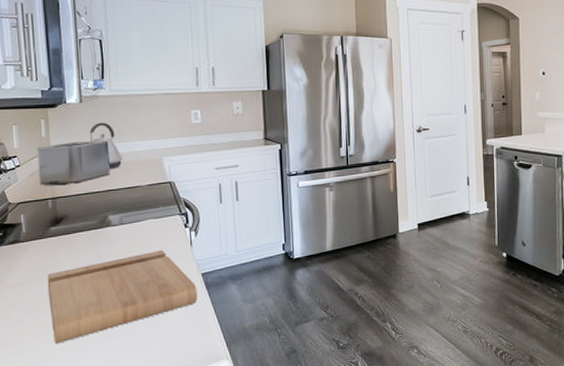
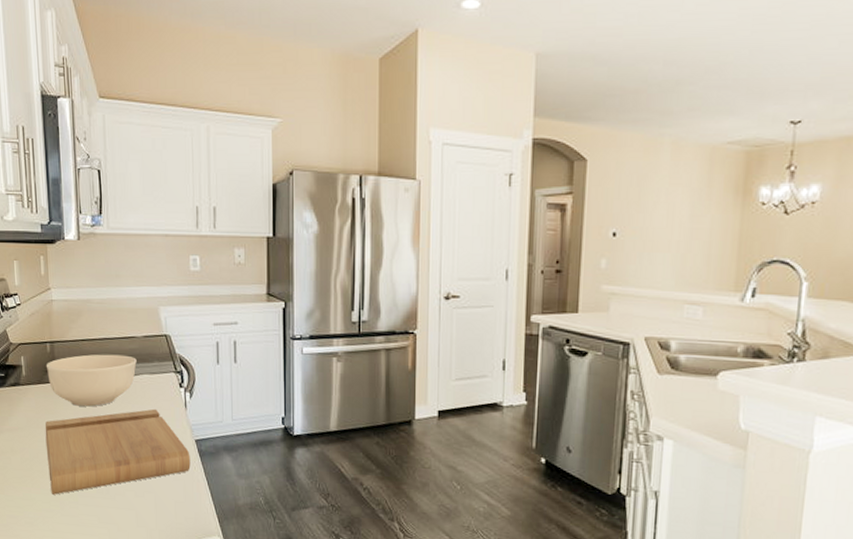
toaster: present [37,141,110,185] -> none [36,282,106,329]
bowl: none [47,203,142,256] -> present [46,354,137,407]
kettle: present [89,122,123,170] -> none [87,263,119,317]

